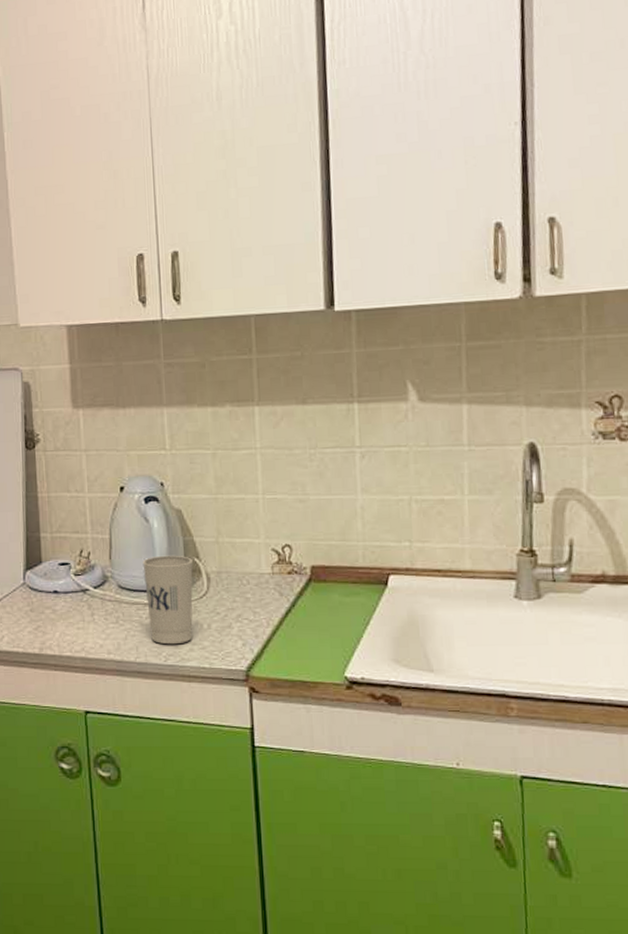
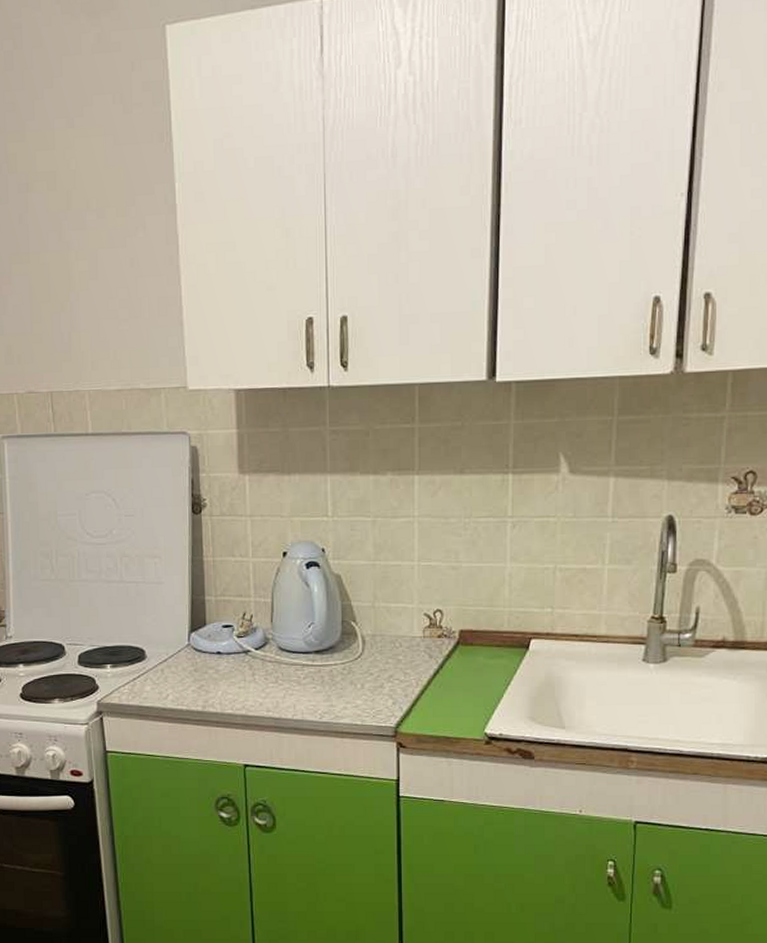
cup: present [142,555,193,645] -> none [302,618,349,703]

